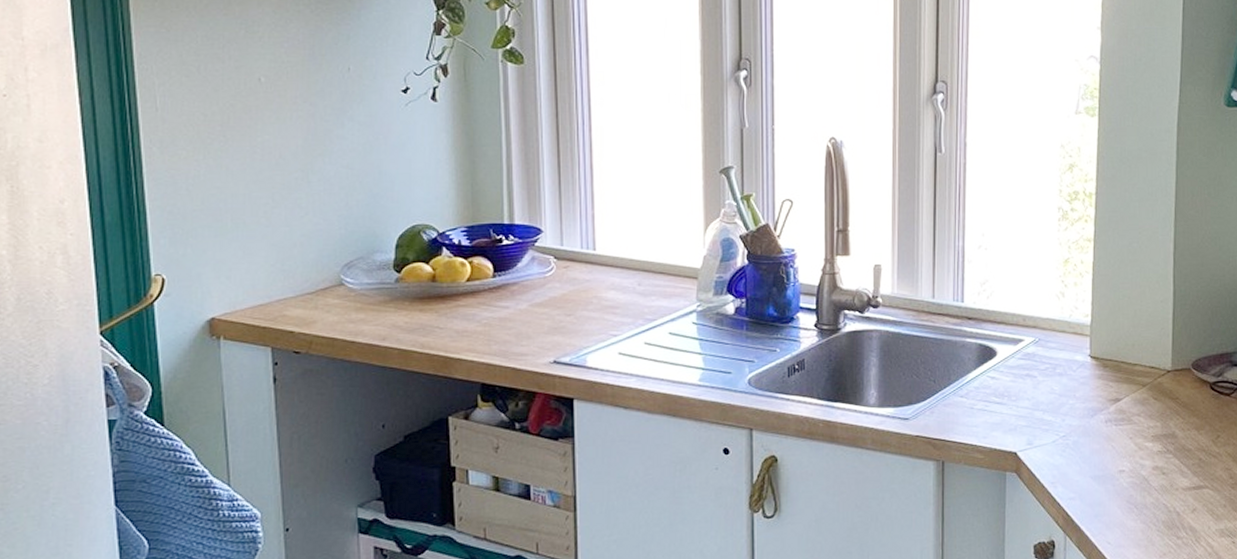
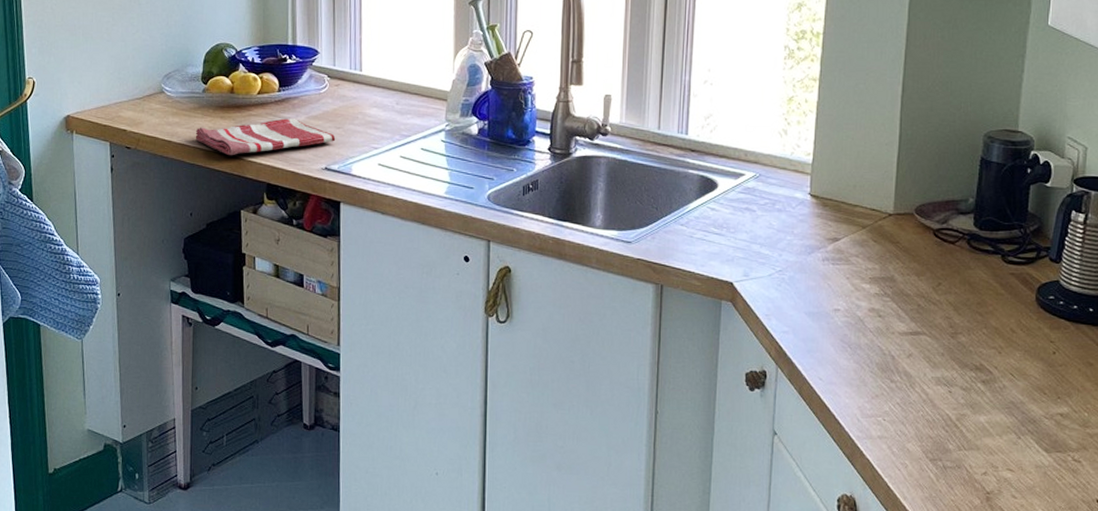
dish towel: none [386,307,566,355] -> present [195,118,336,156]

